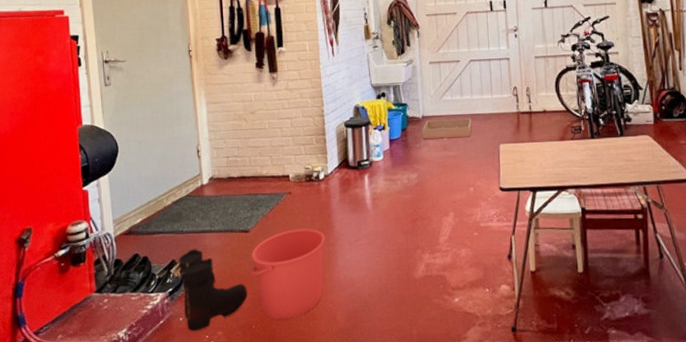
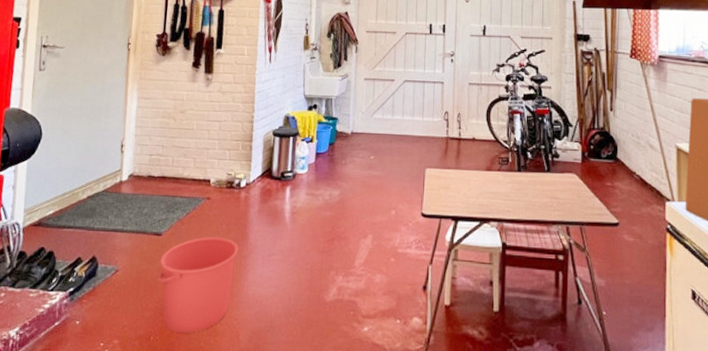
boot: present [178,249,248,332] -> none [82,247,151,338]
plastic crate: present [422,117,472,140] -> none [349,136,400,159]

